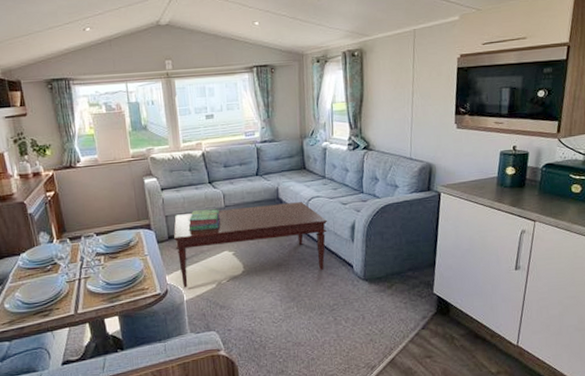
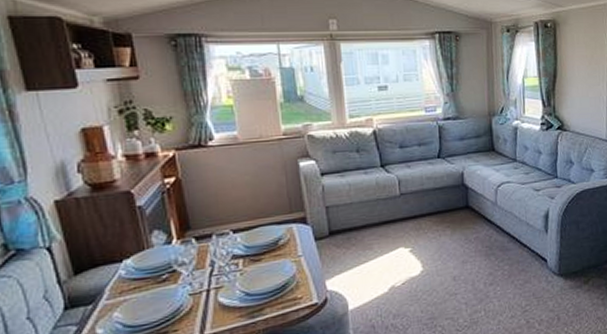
coffee table: present [173,202,328,288] -> none [335,188,519,295]
stack of books: present [188,209,220,231] -> none [355,197,394,225]

